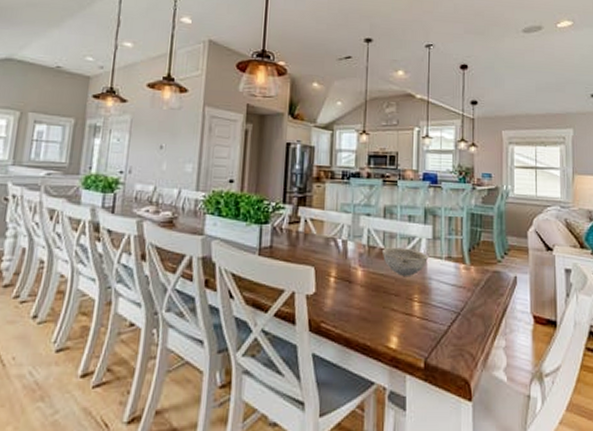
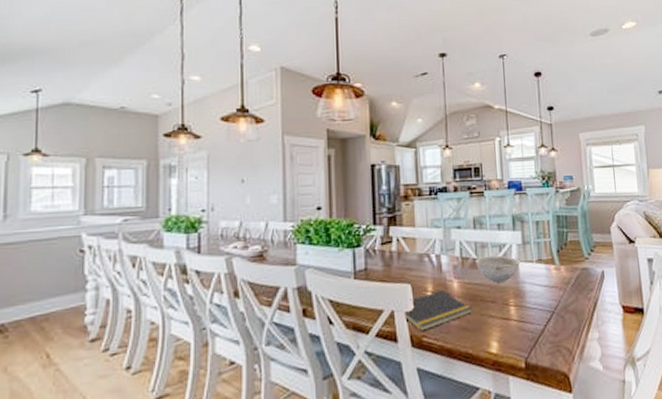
notepad: none [292,277,374,316] -> present [391,290,472,331]

